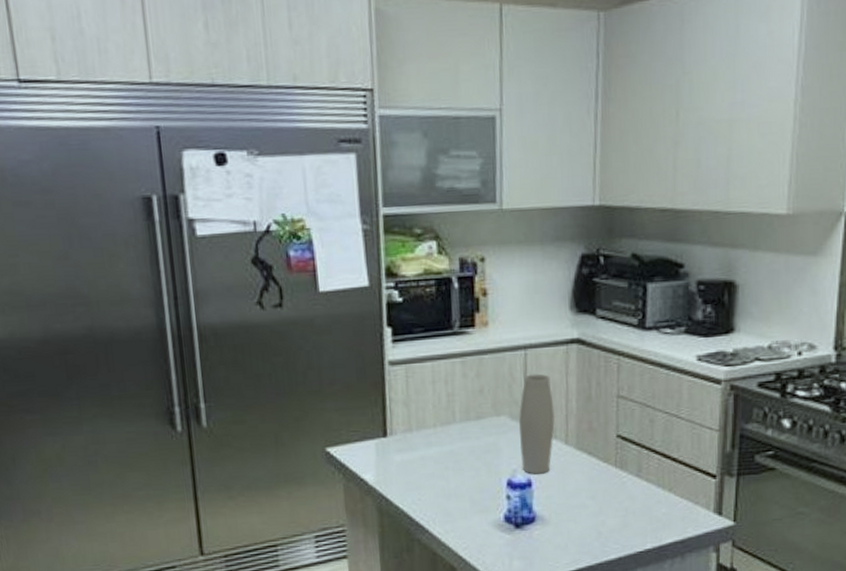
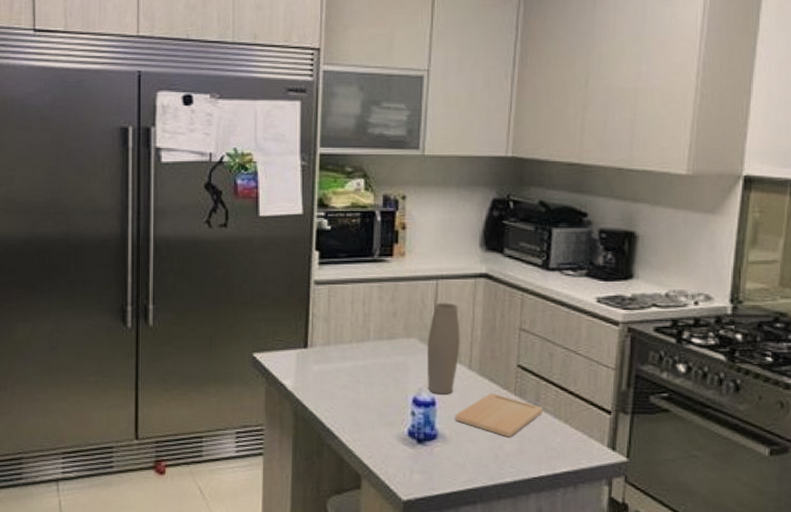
cutting board: none [553,468,647,512] -> present [455,394,544,437]

